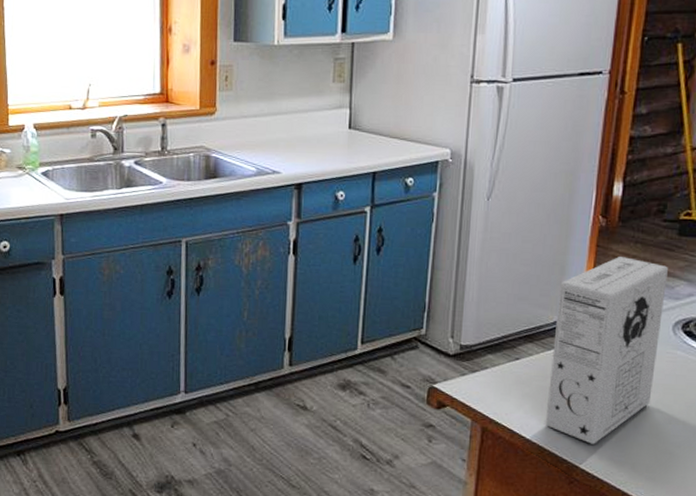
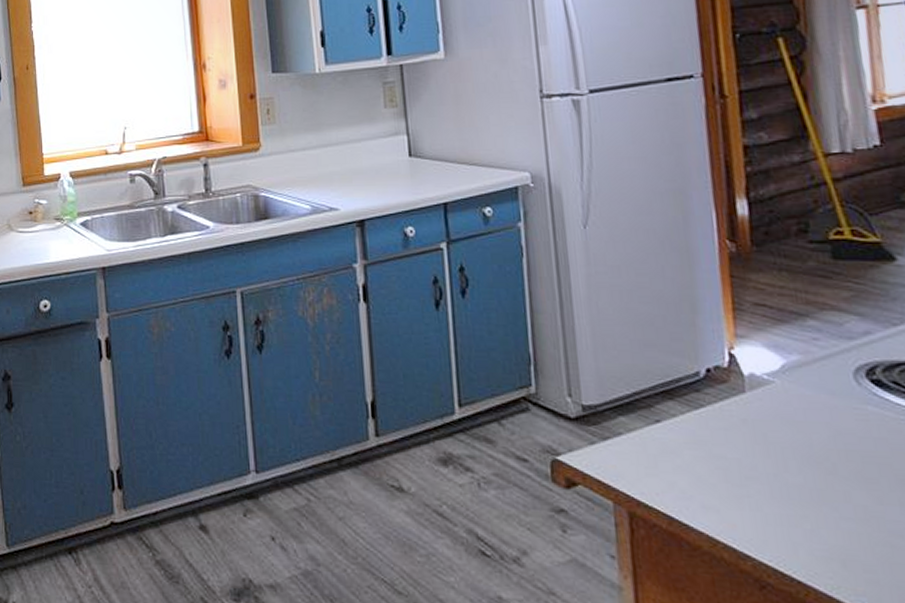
cereal box: present [546,257,668,444] -> none [694,288,847,534]

